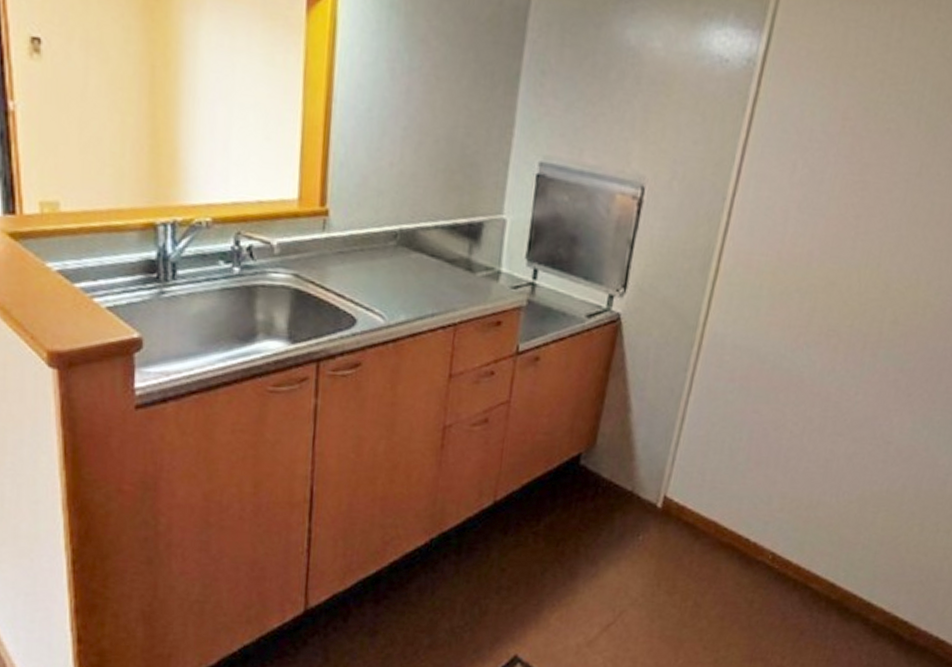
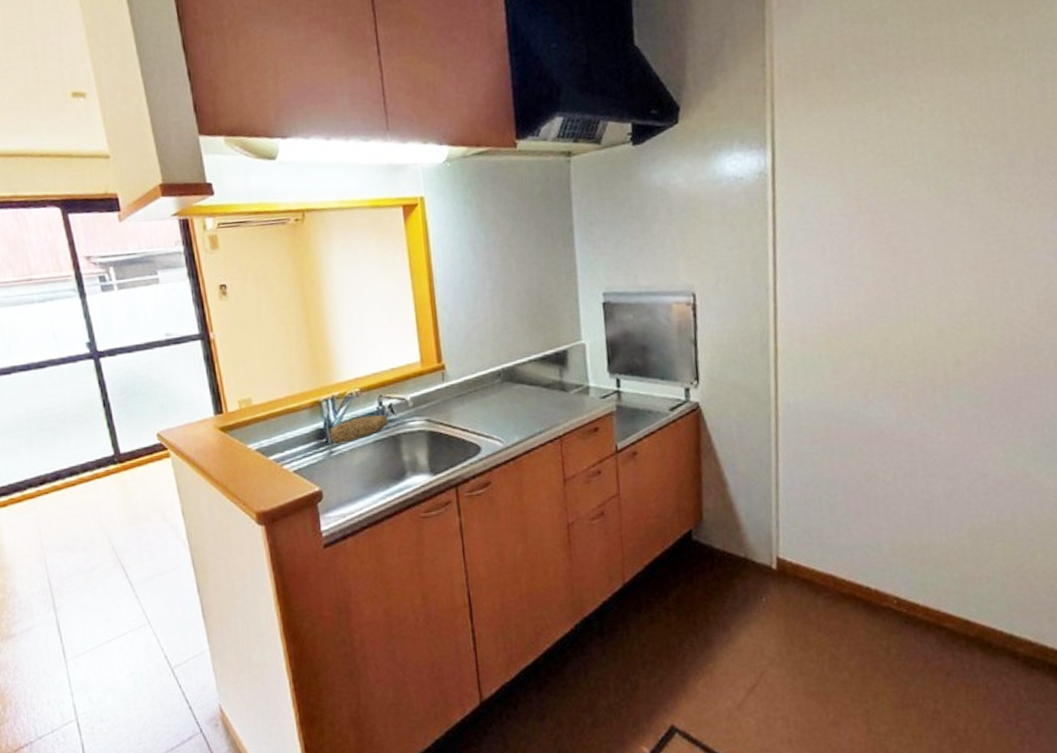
sponge: none [163,254,244,285] -> present [330,415,388,445]

